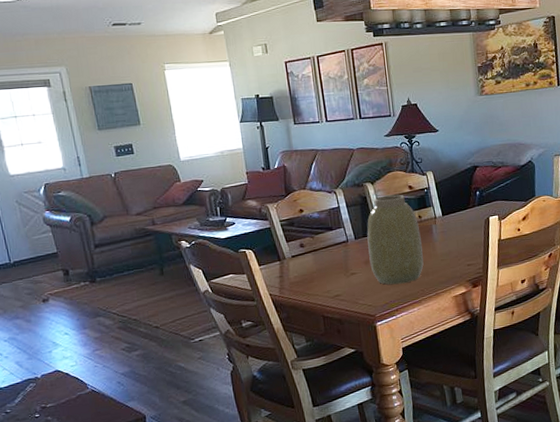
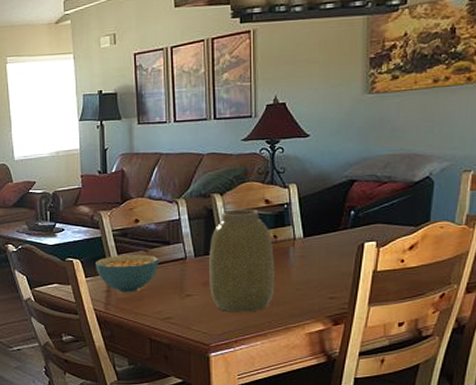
cereal bowl: none [267,240,325,277] -> present [95,254,159,293]

